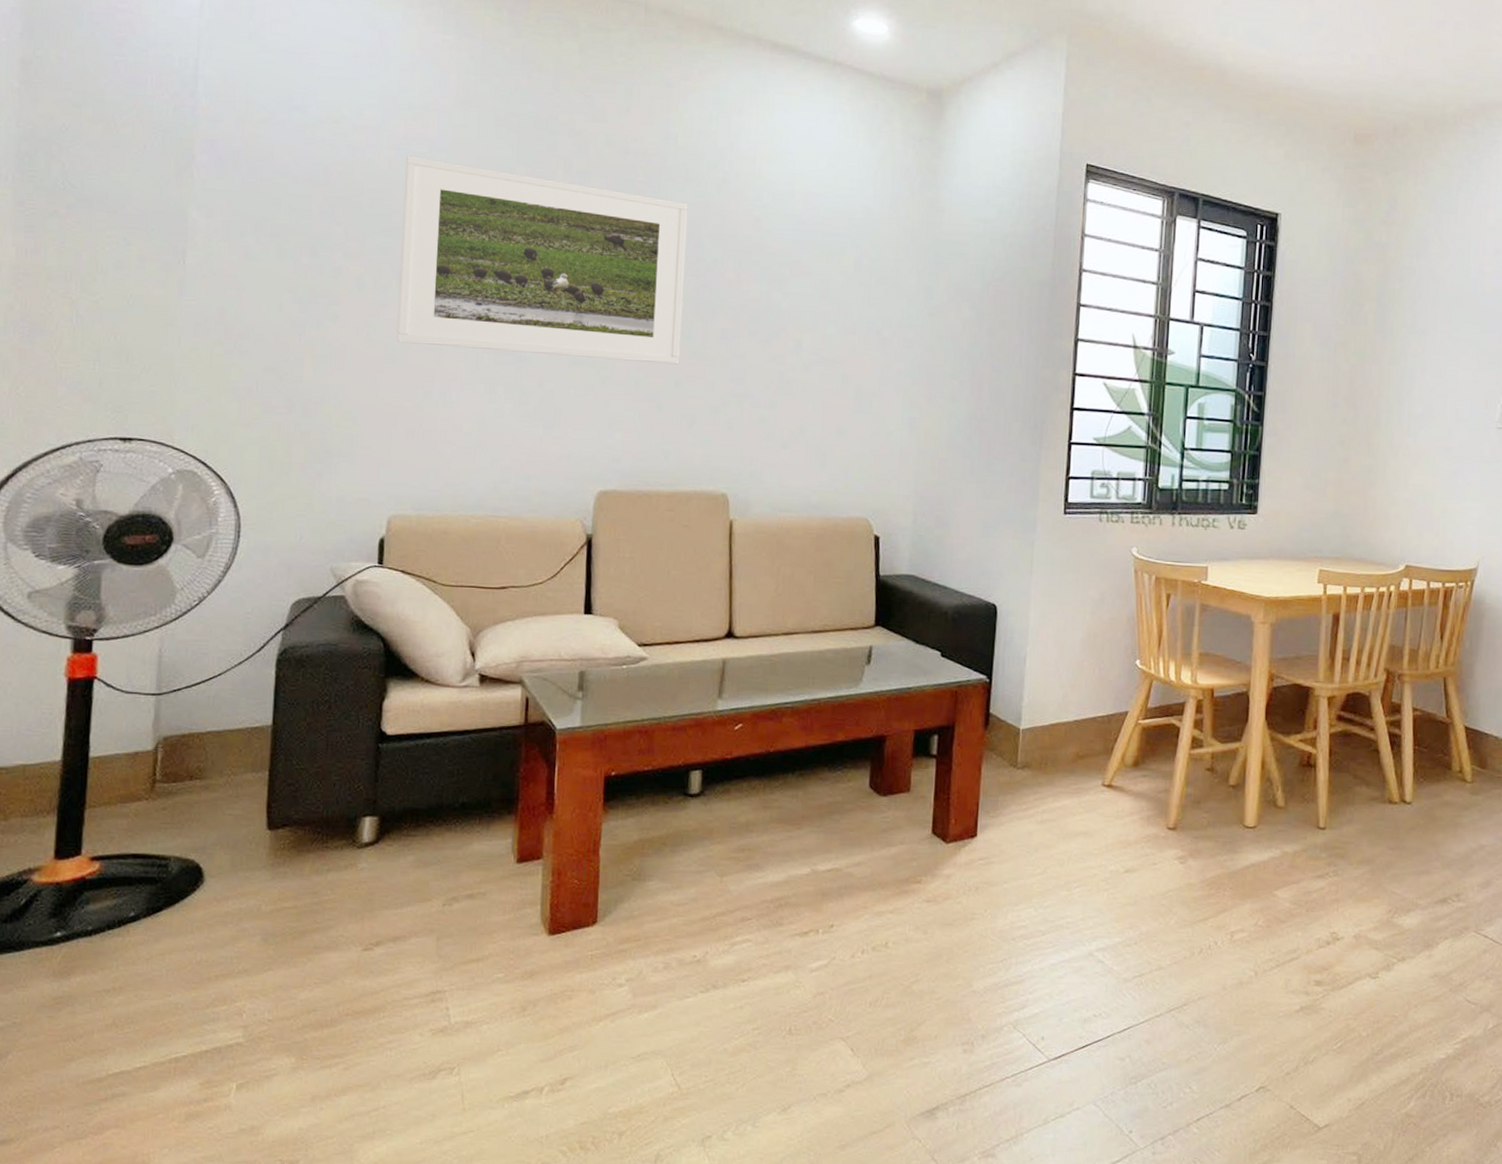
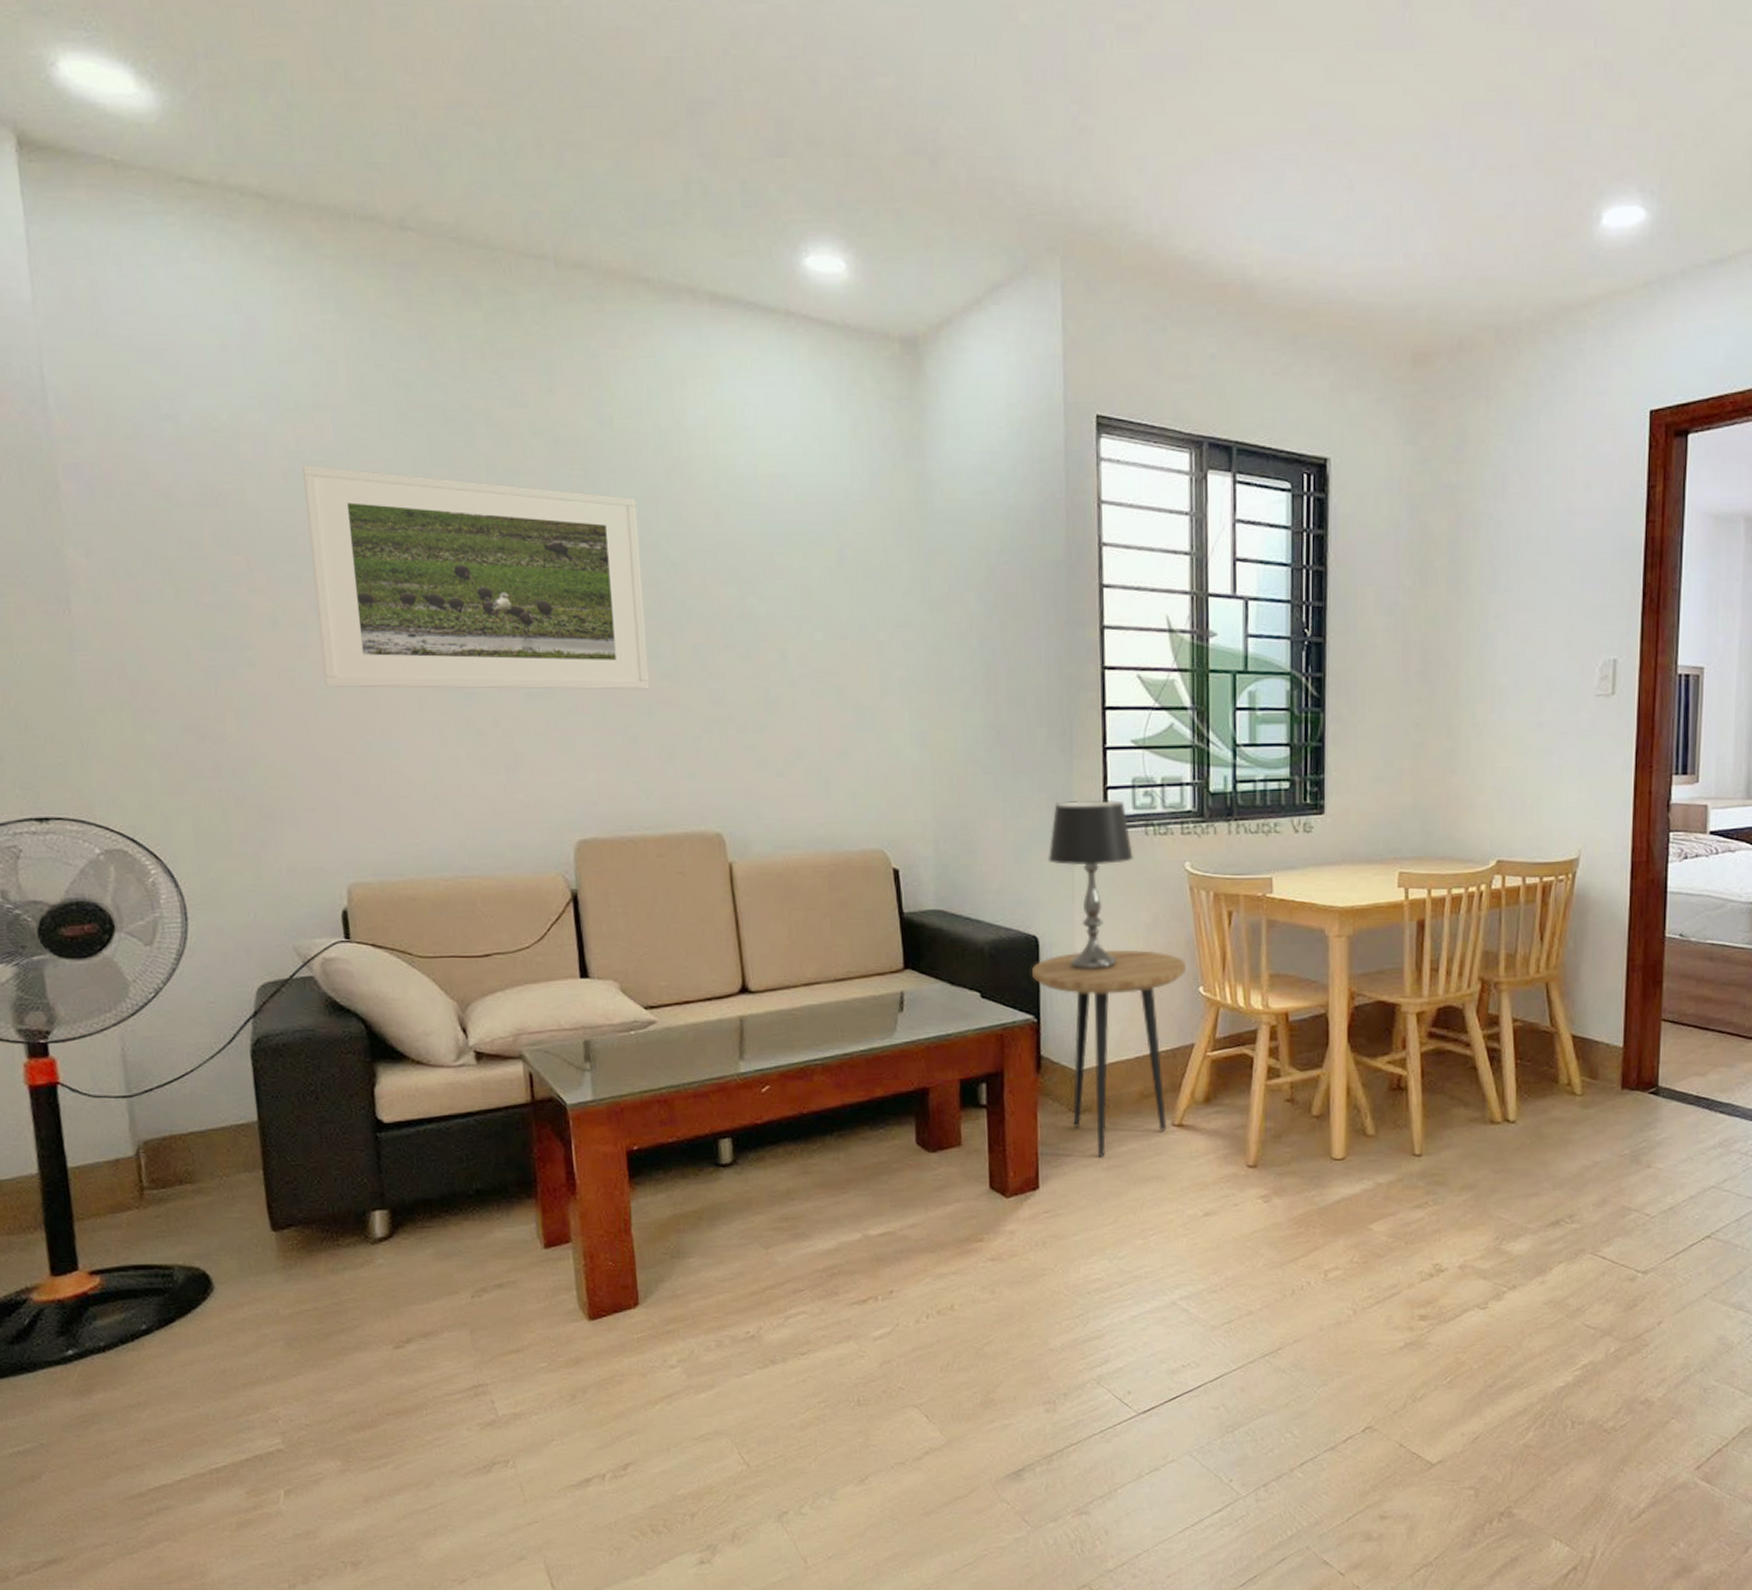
side table: none [989,621,1127,812] -> present [1032,949,1187,1158]
table lamp: none [1011,486,1088,639] -> present [1047,799,1133,970]

